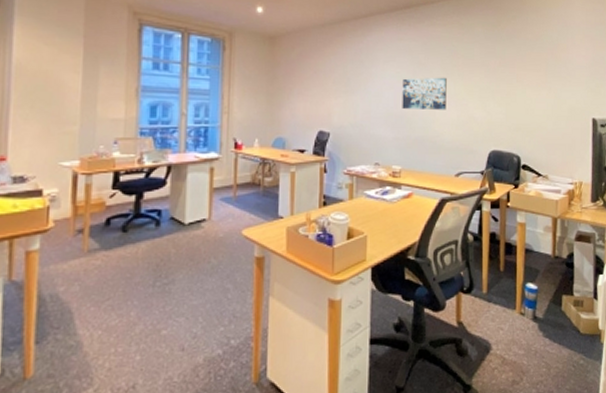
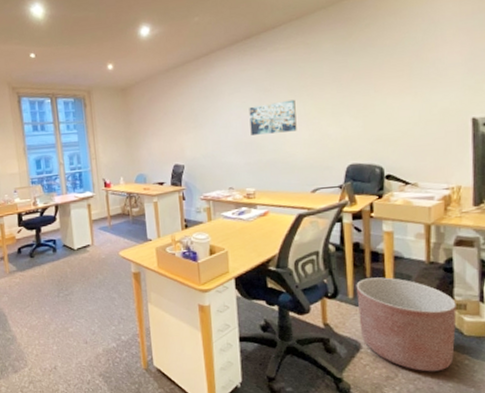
planter: none [490,271,575,374] -> present [356,277,457,372]

